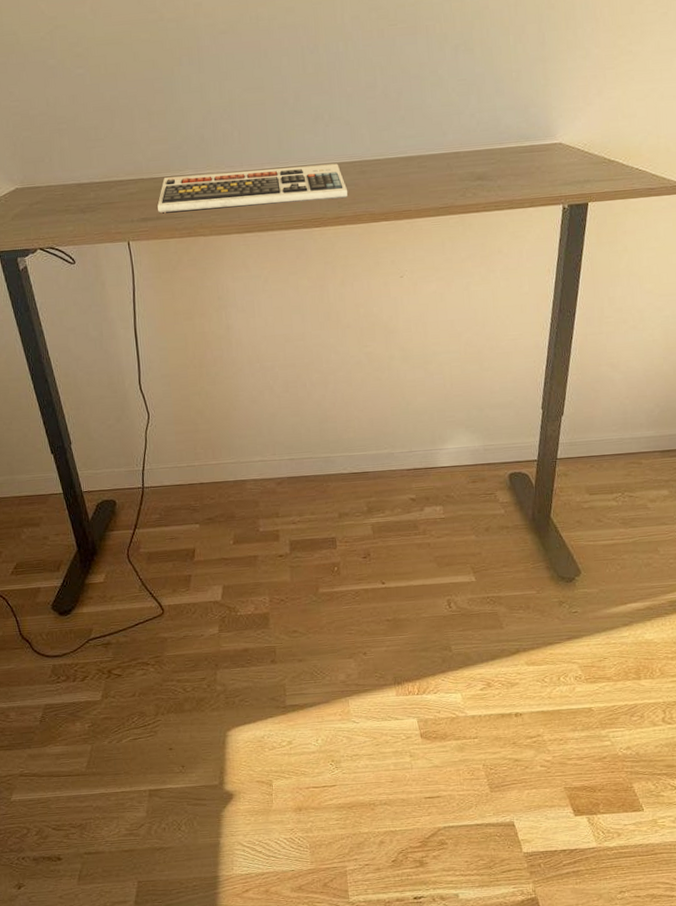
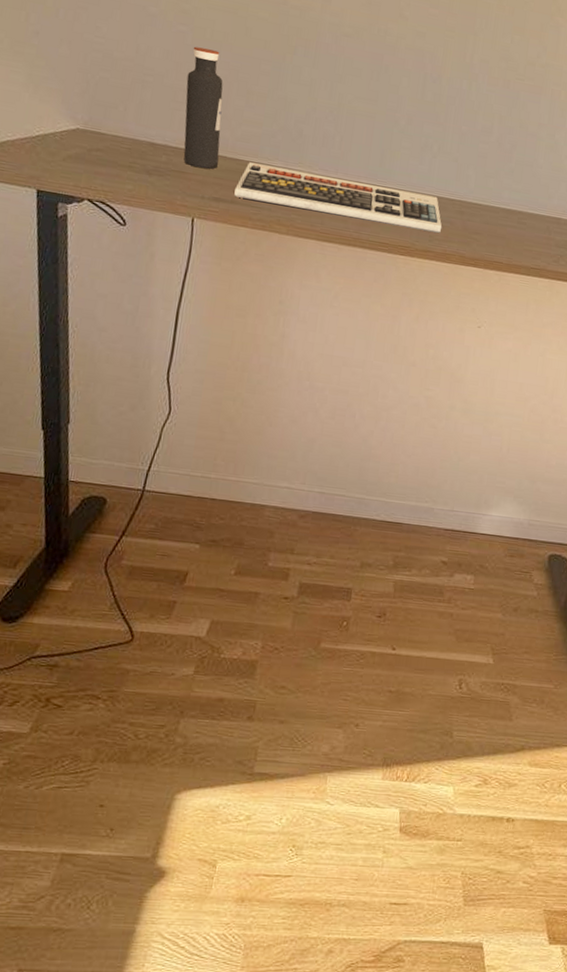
water bottle: none [93,83,139,196] -> present [183,46,223,169]

